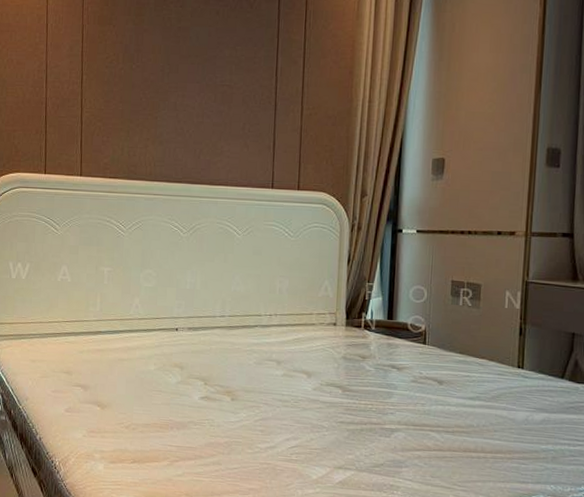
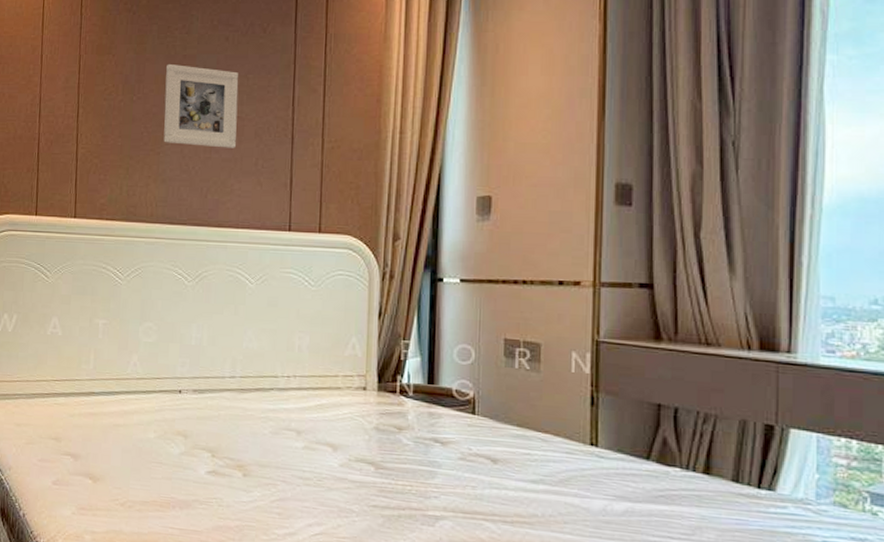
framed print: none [160,36,228,114] -> present [163,65,239,148]

